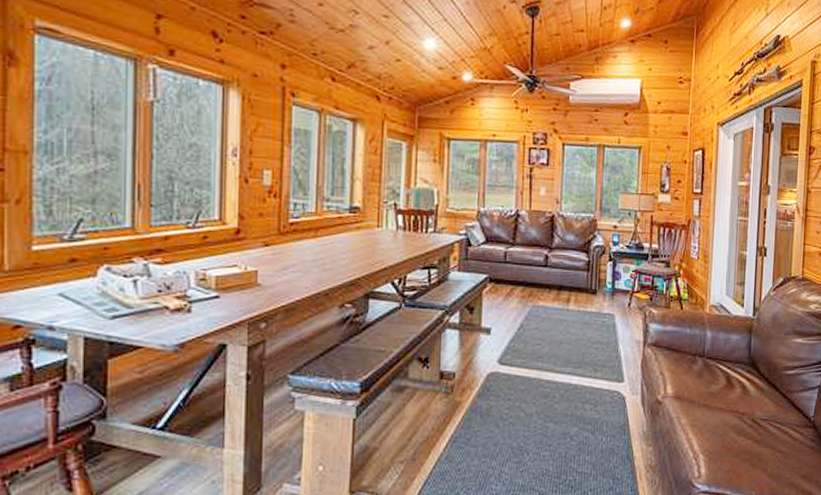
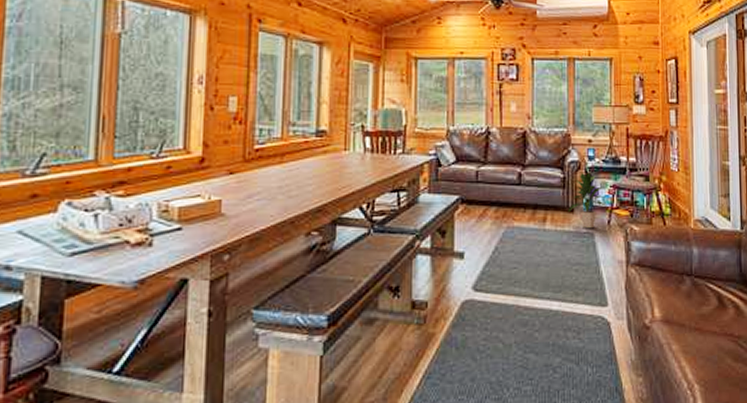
indoor plant: none [591,256,629,311] -> present [568,172,607,229]

